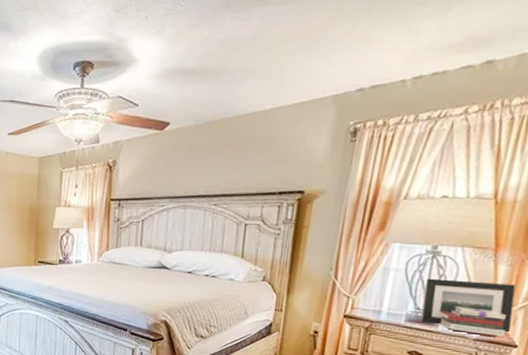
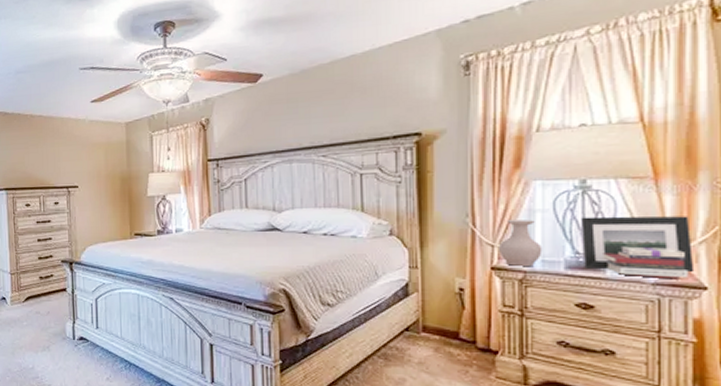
vase: none [353,276,390,318] -> present [499,220,543,267]

